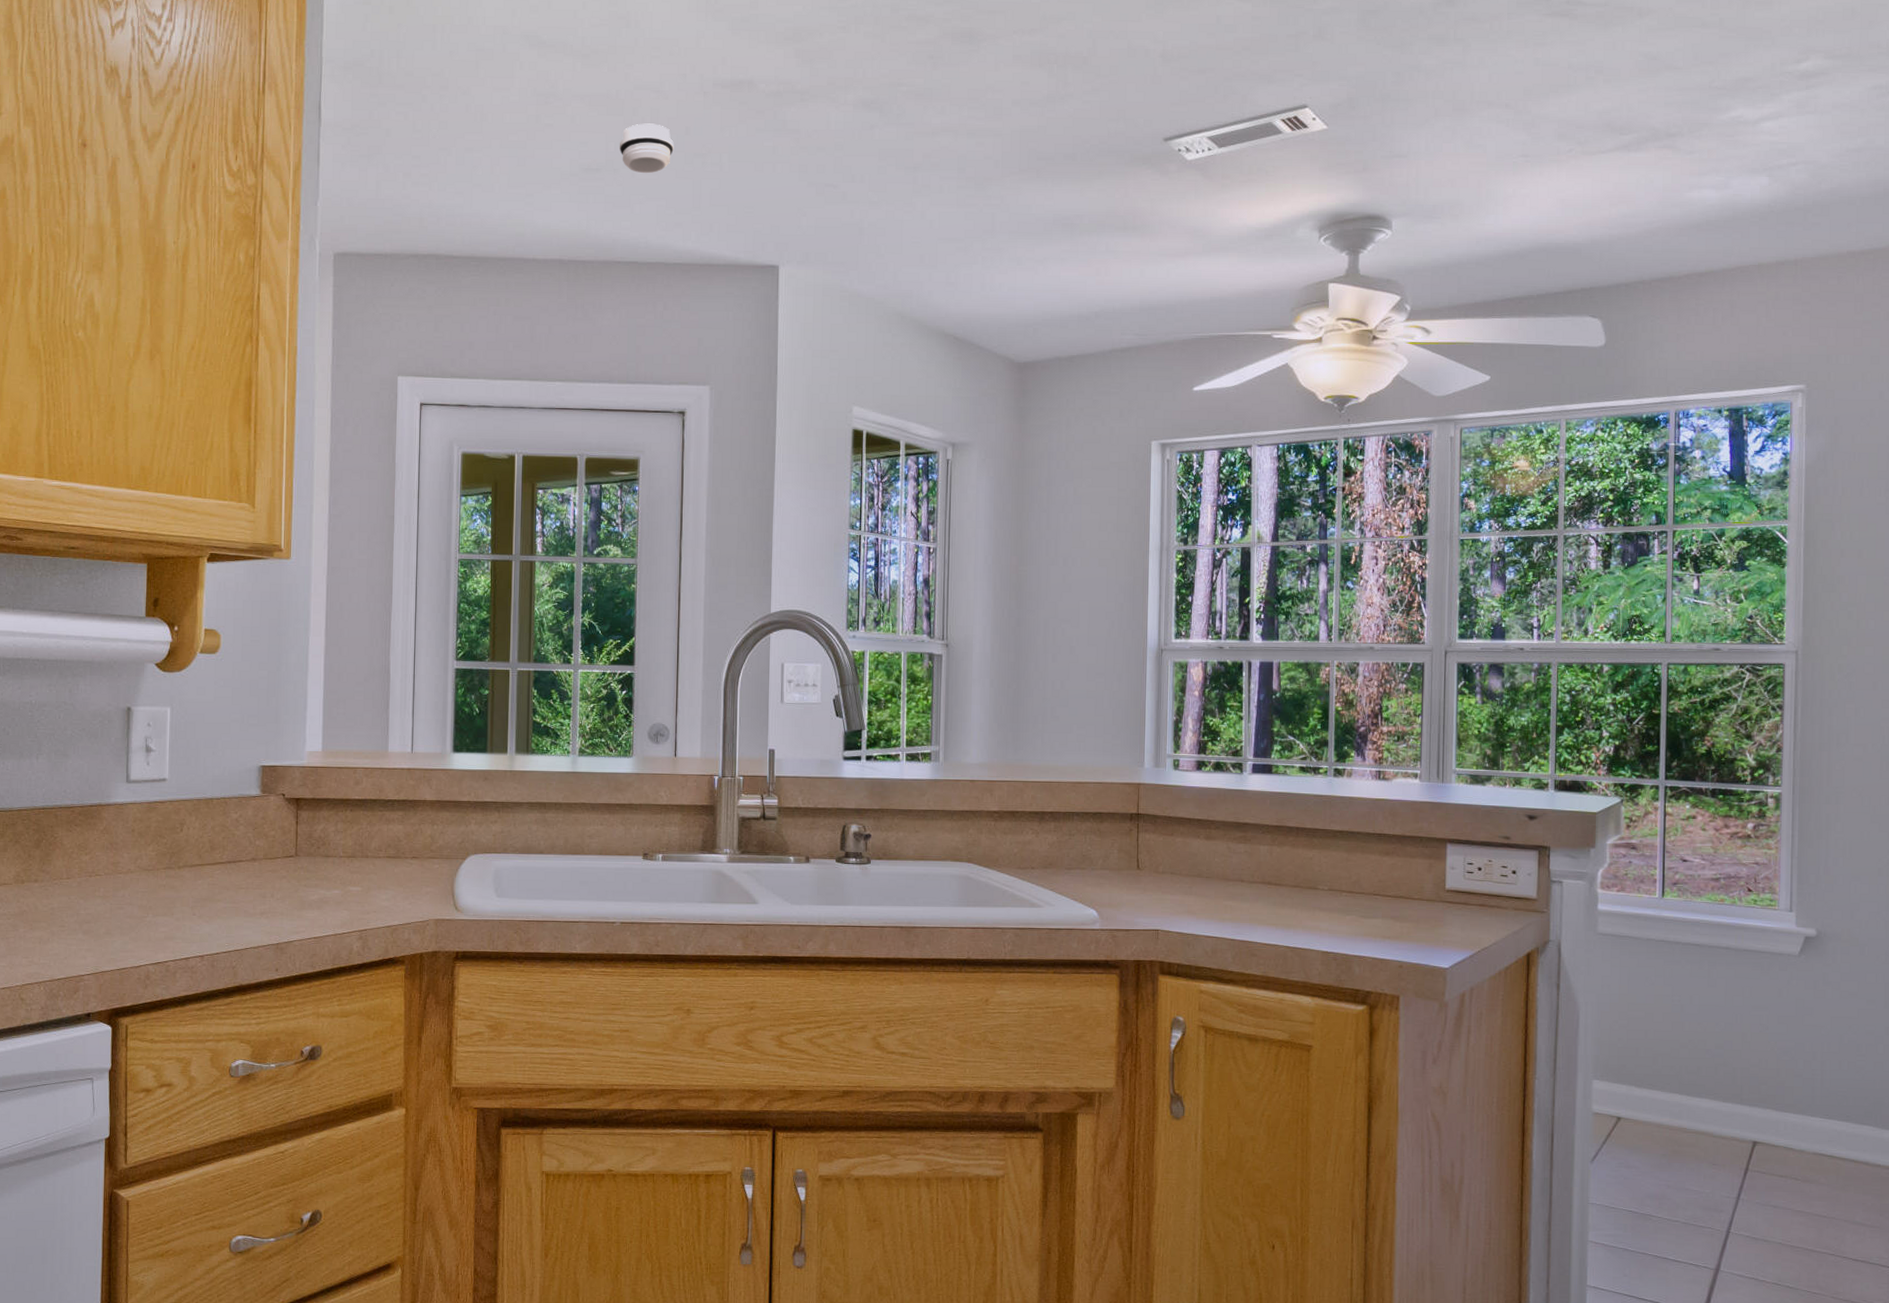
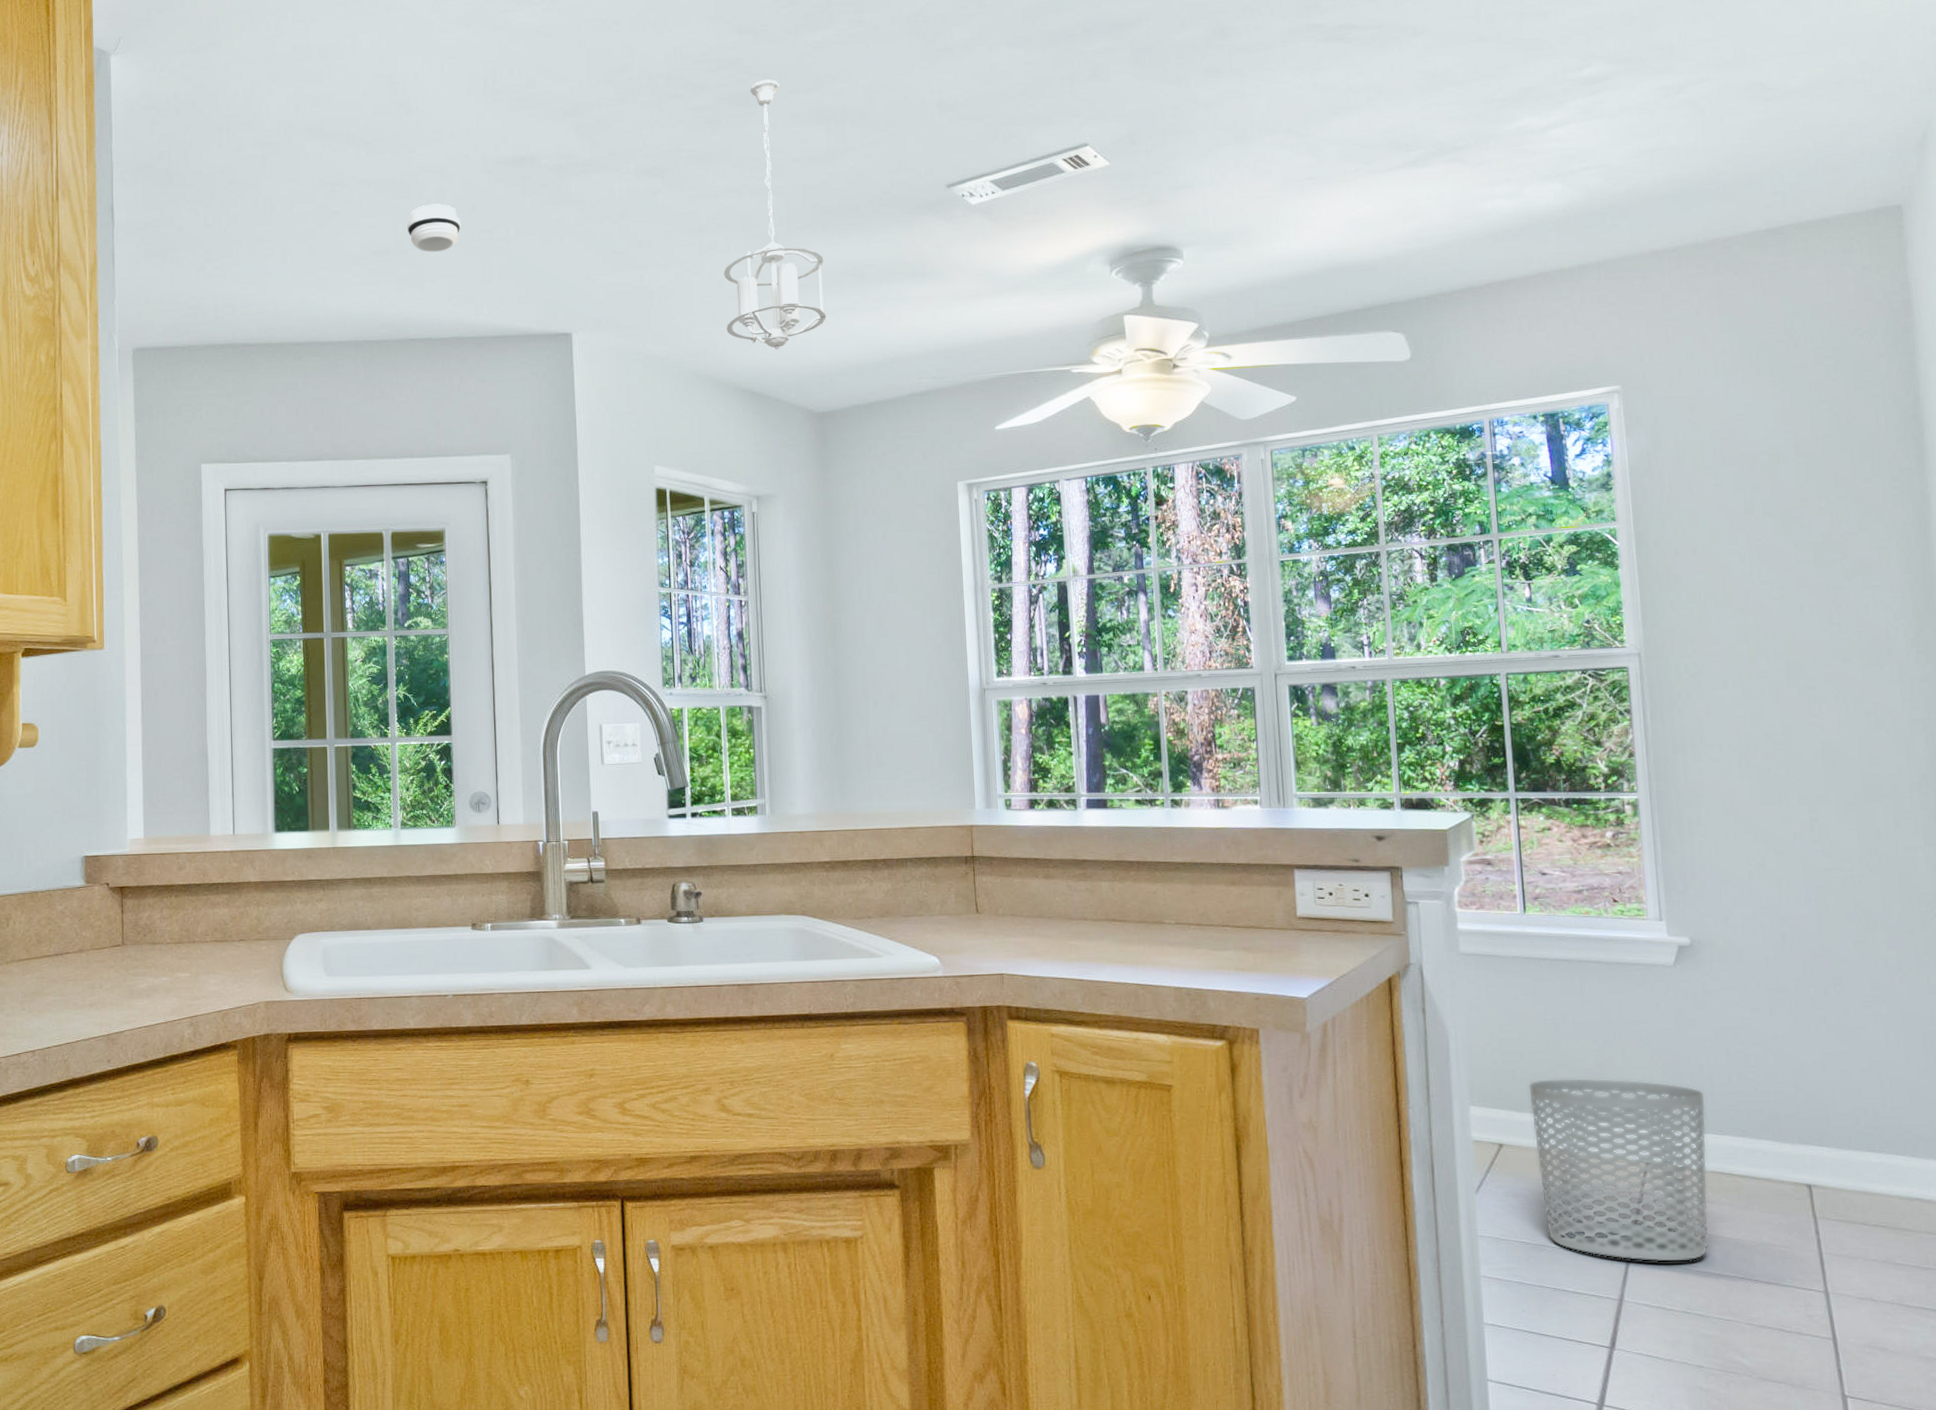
pendant light: none [934,17,1036,296] -> present [724,79,826,350]
waste bin: none [1649,1057,1815,1237] -> present [1527,1077,1709,1263]

